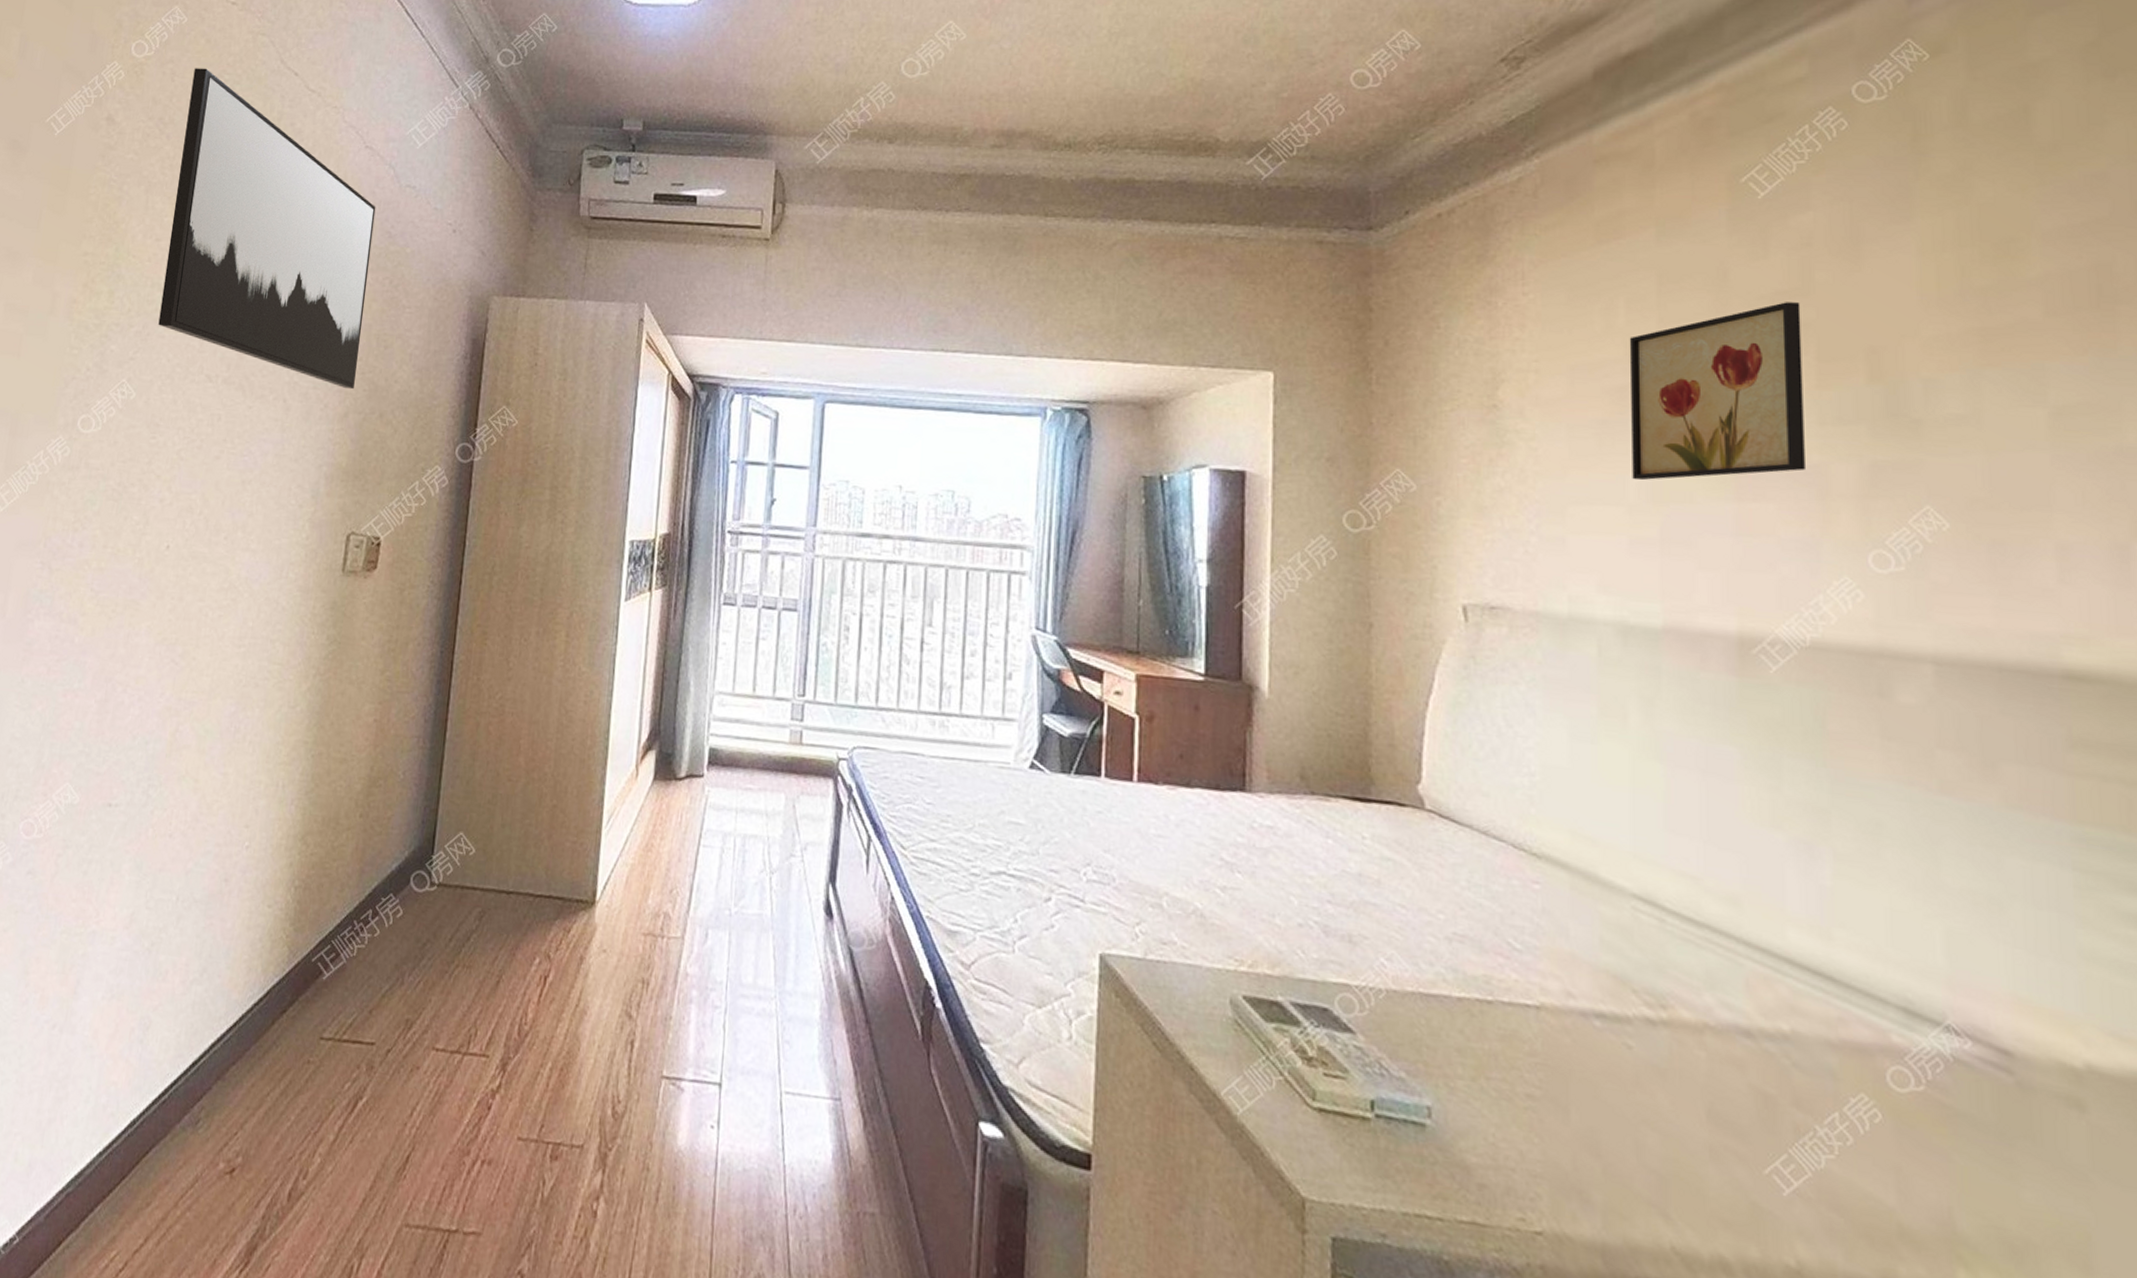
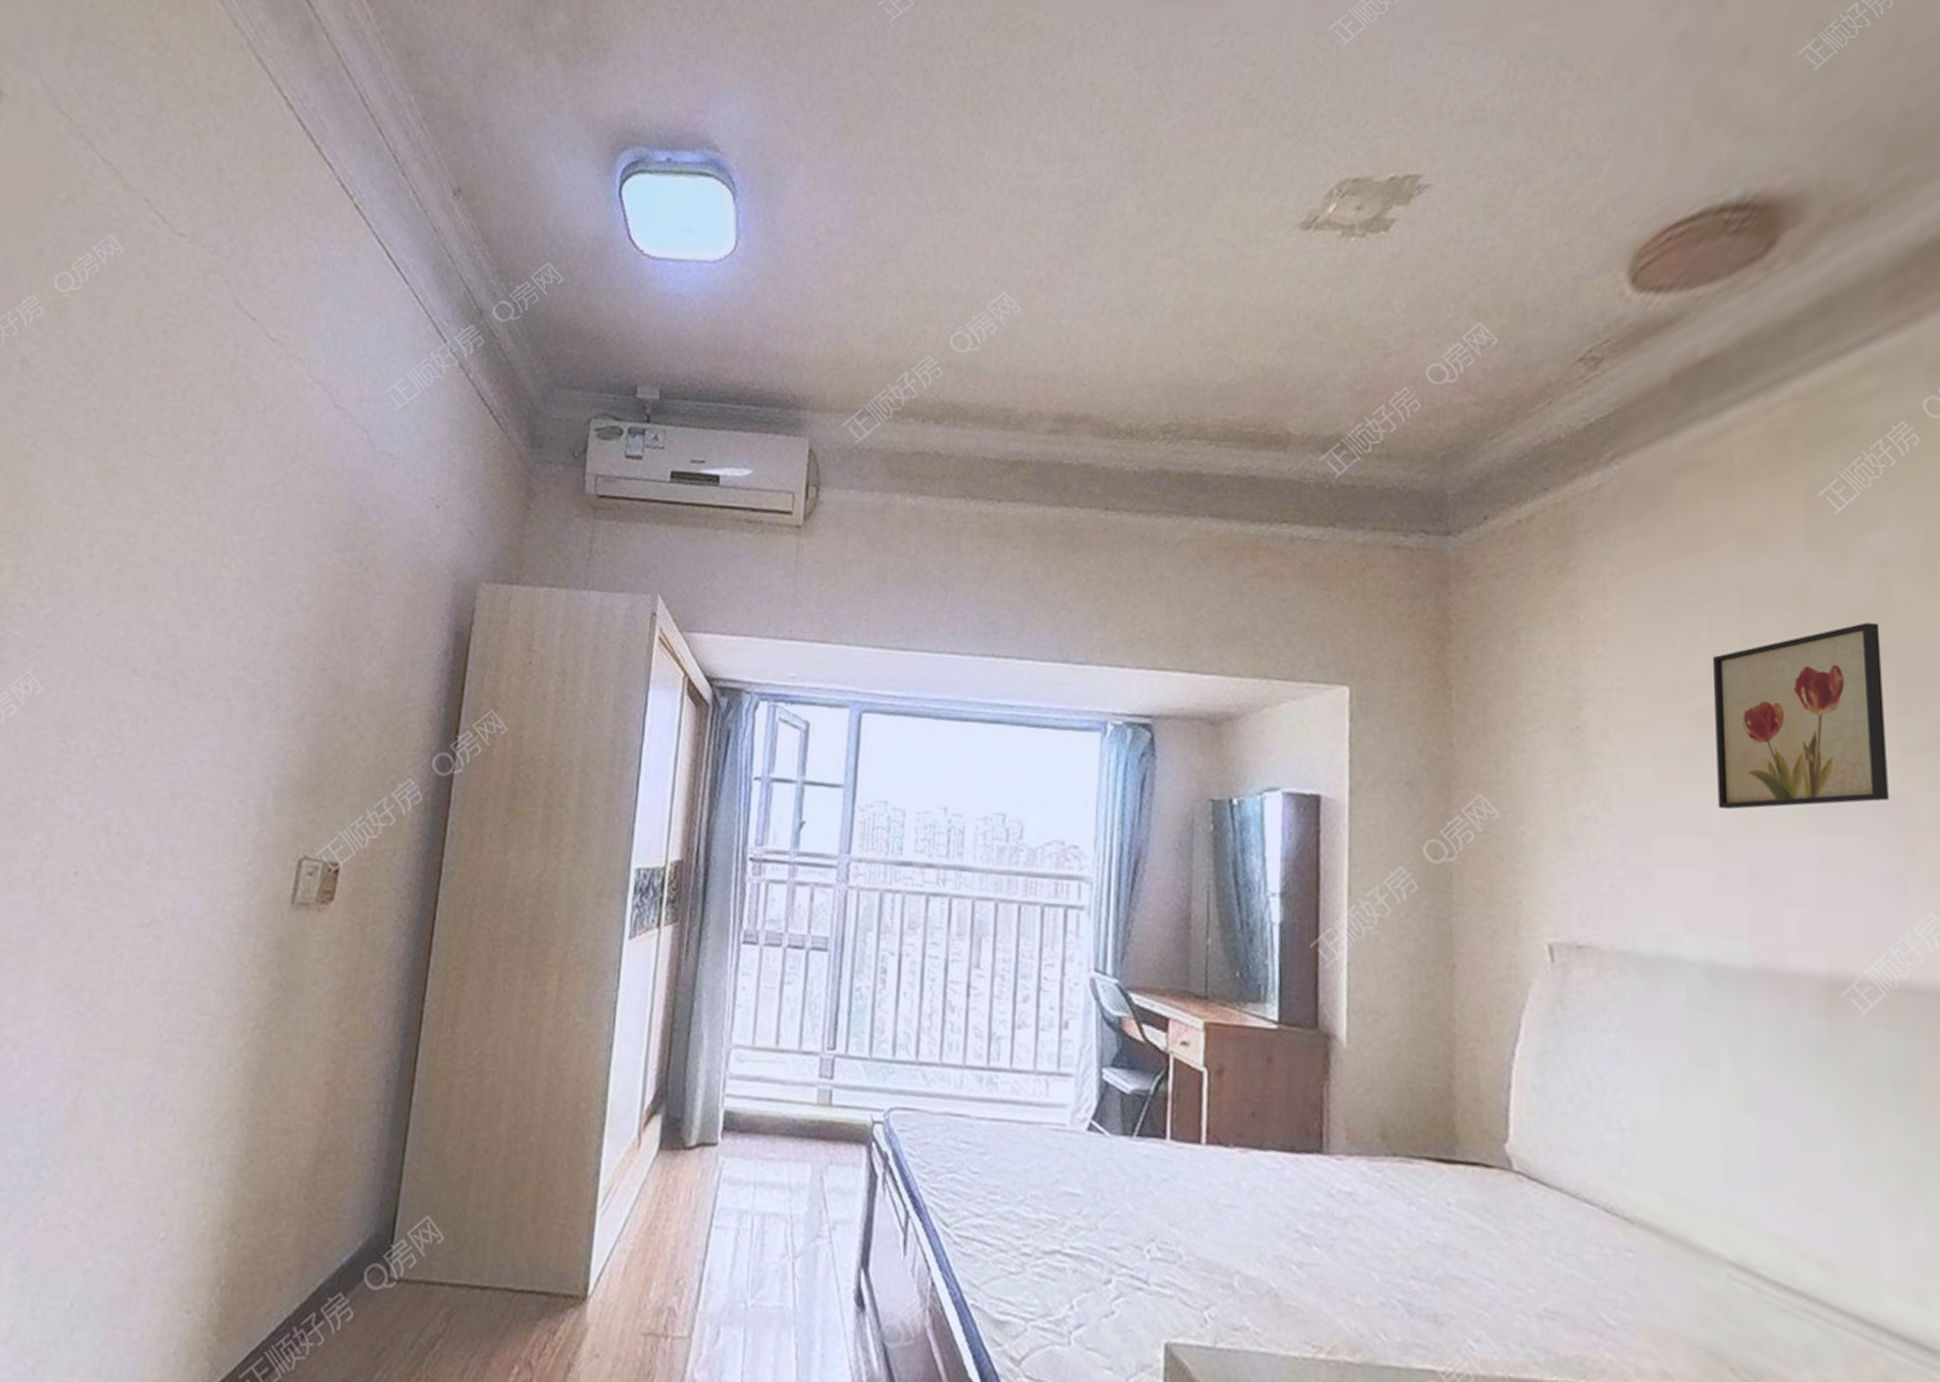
wall art: present [158,68,376,390] -> none [74,307,345,688]

